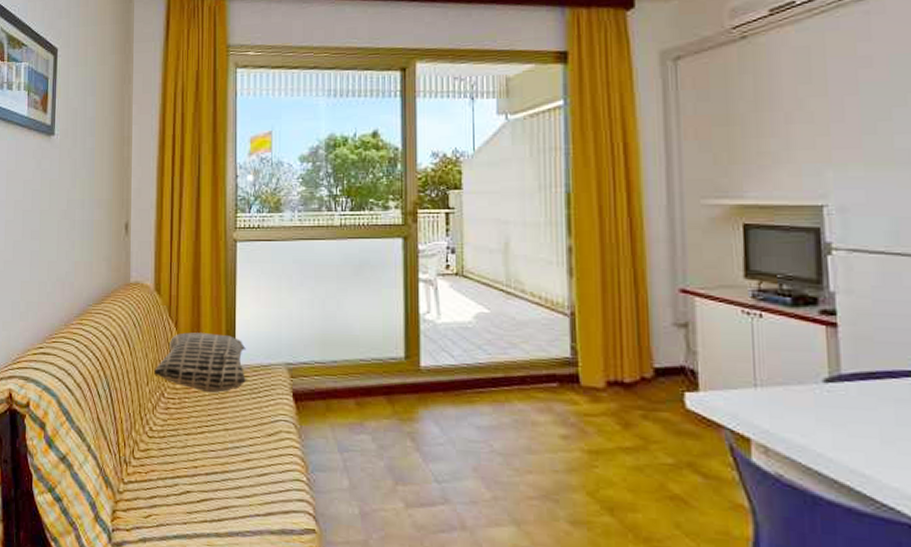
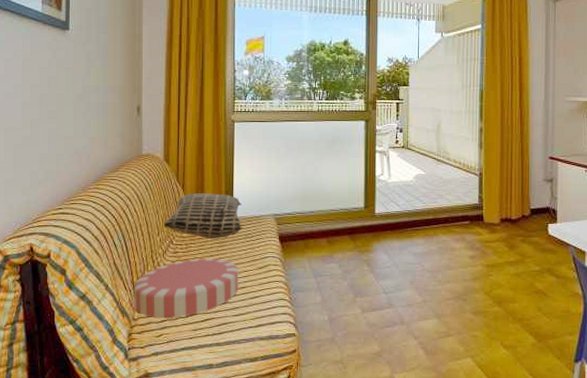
cushion: none [119,417,243,494] -> present [134,258,239,318]

